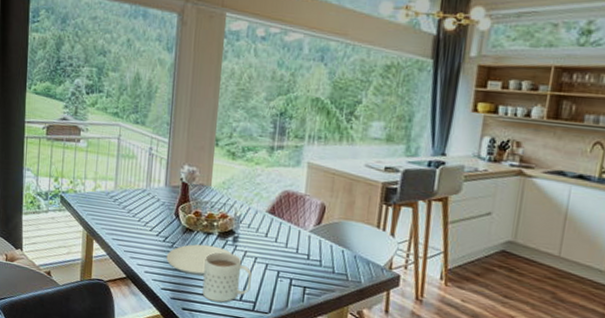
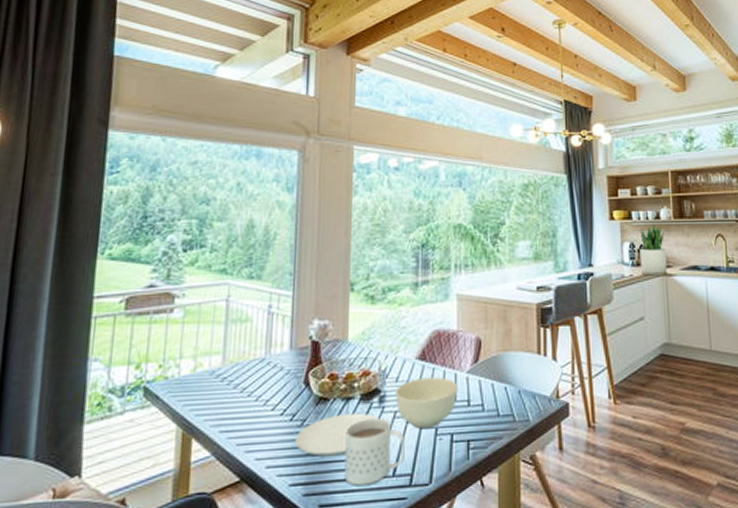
bowl: none [246,228,301,270] -> present [395,377,458,429]
planter: none [497,120,532,176] -> present [640,223,668,276]

